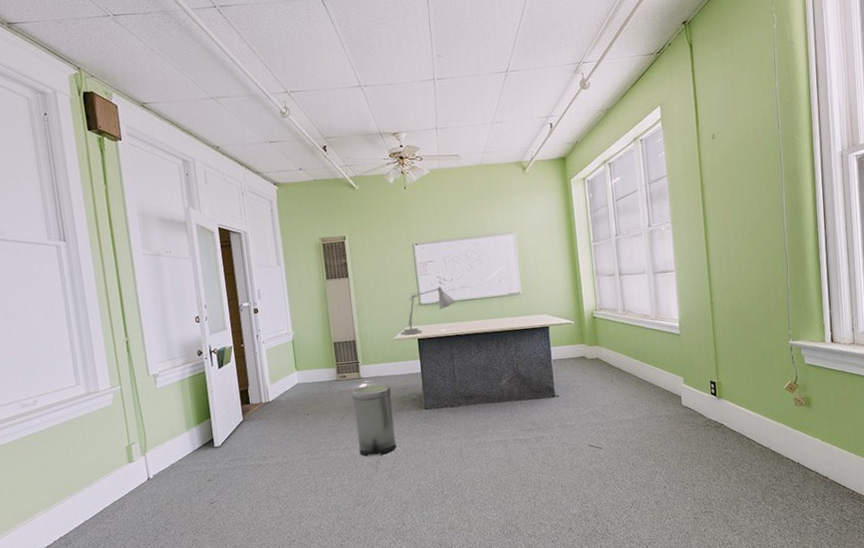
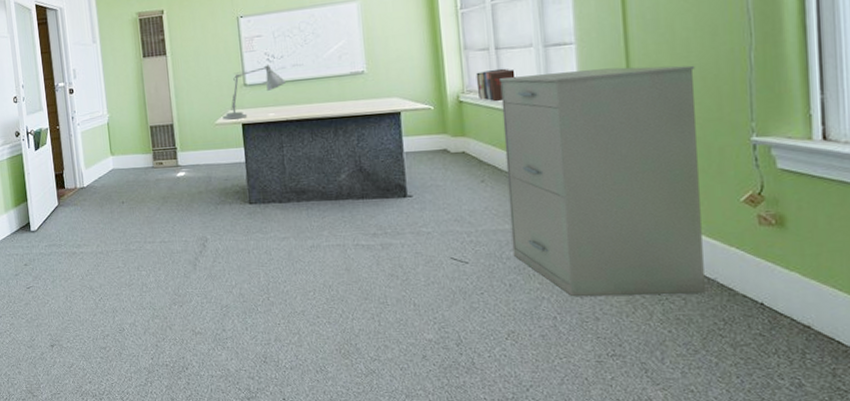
pedal bin: present [352,384,396,458] -> none [169,173,217,253]
books: none [605,290,634,318] -> present [476,68,516,102]
filing cabinet: none [621,288,763,469] -> present [498,65,705,296]

